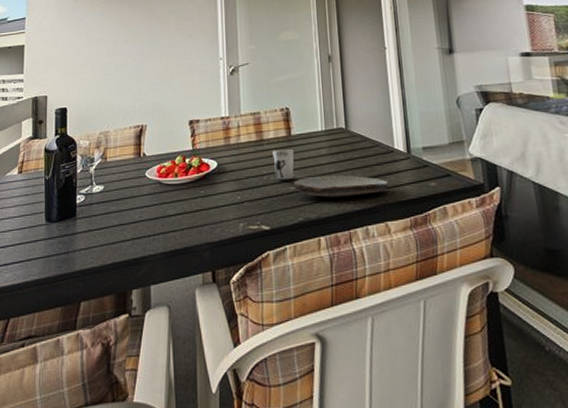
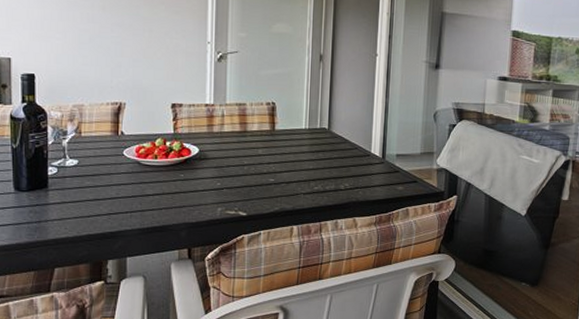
cup: present [272,149,295,180] -> none [255,143,277,172]
plate: present [293,175,389,198] -> none [273,170,362,193]

